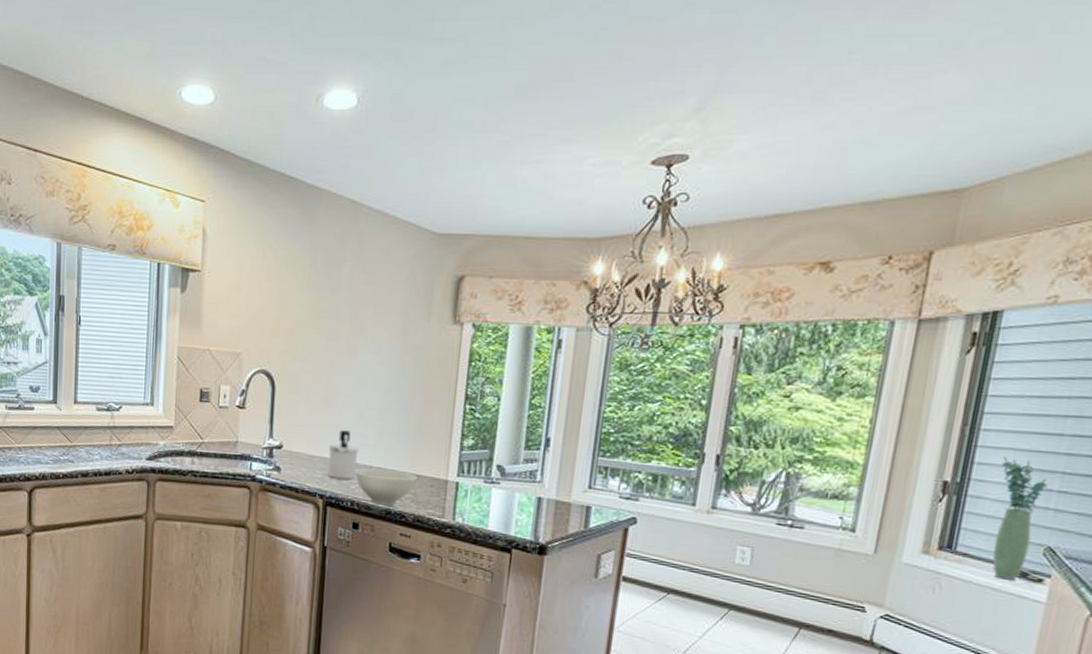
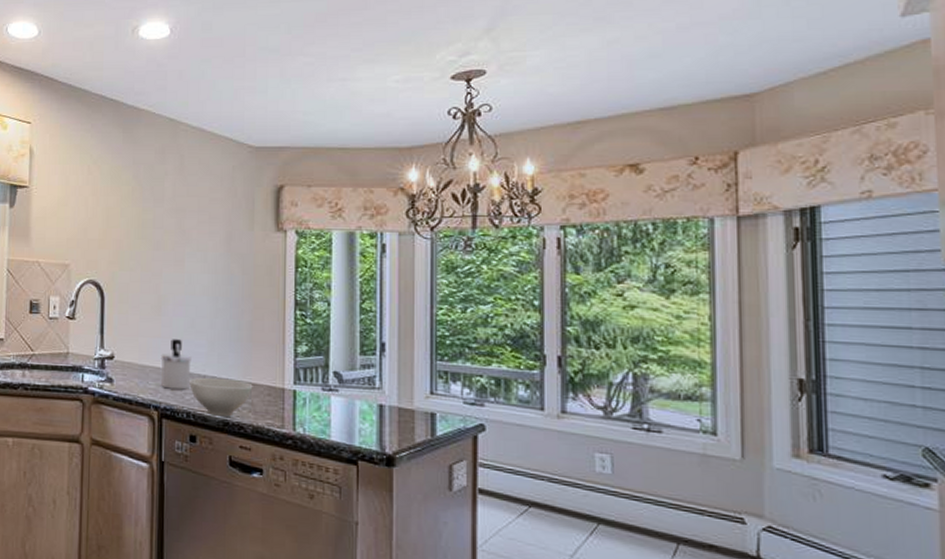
vase: present [992,456,1048,581] -> none [855,352,909,486]

